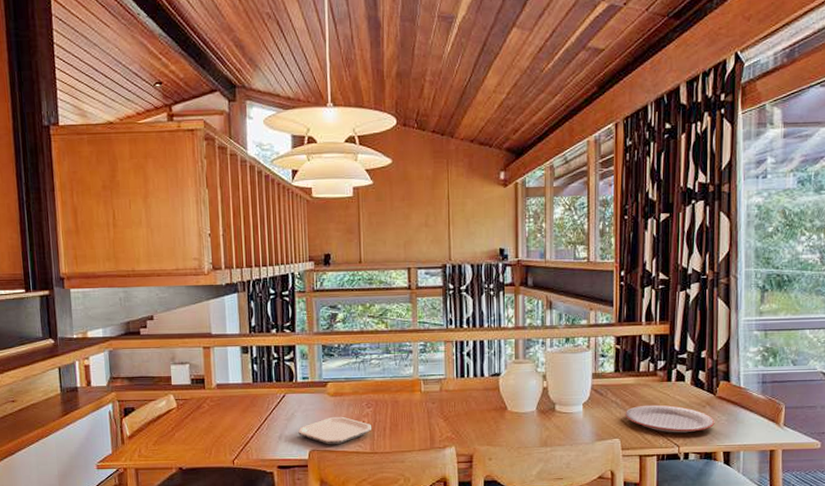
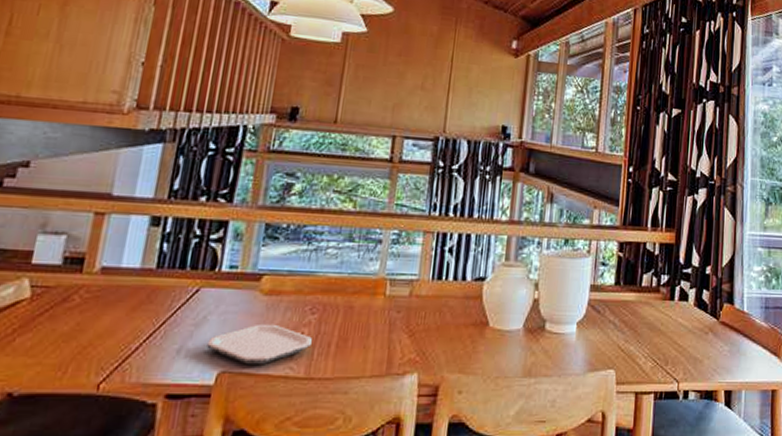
plate: present [624,404,715,433] -> none [622,327,717,365]

